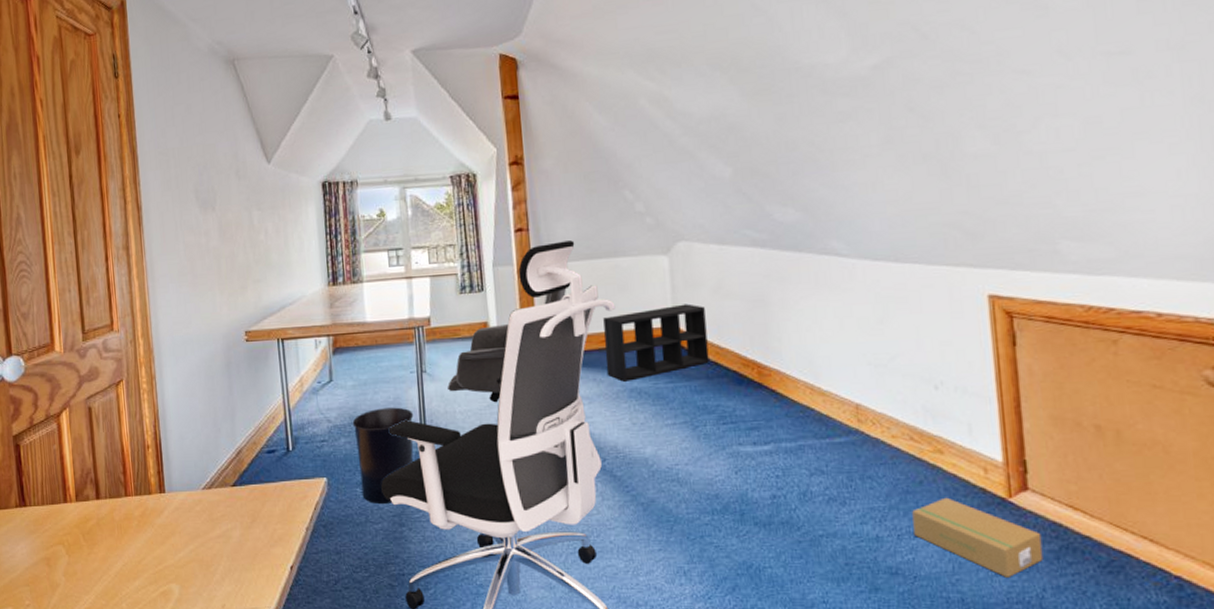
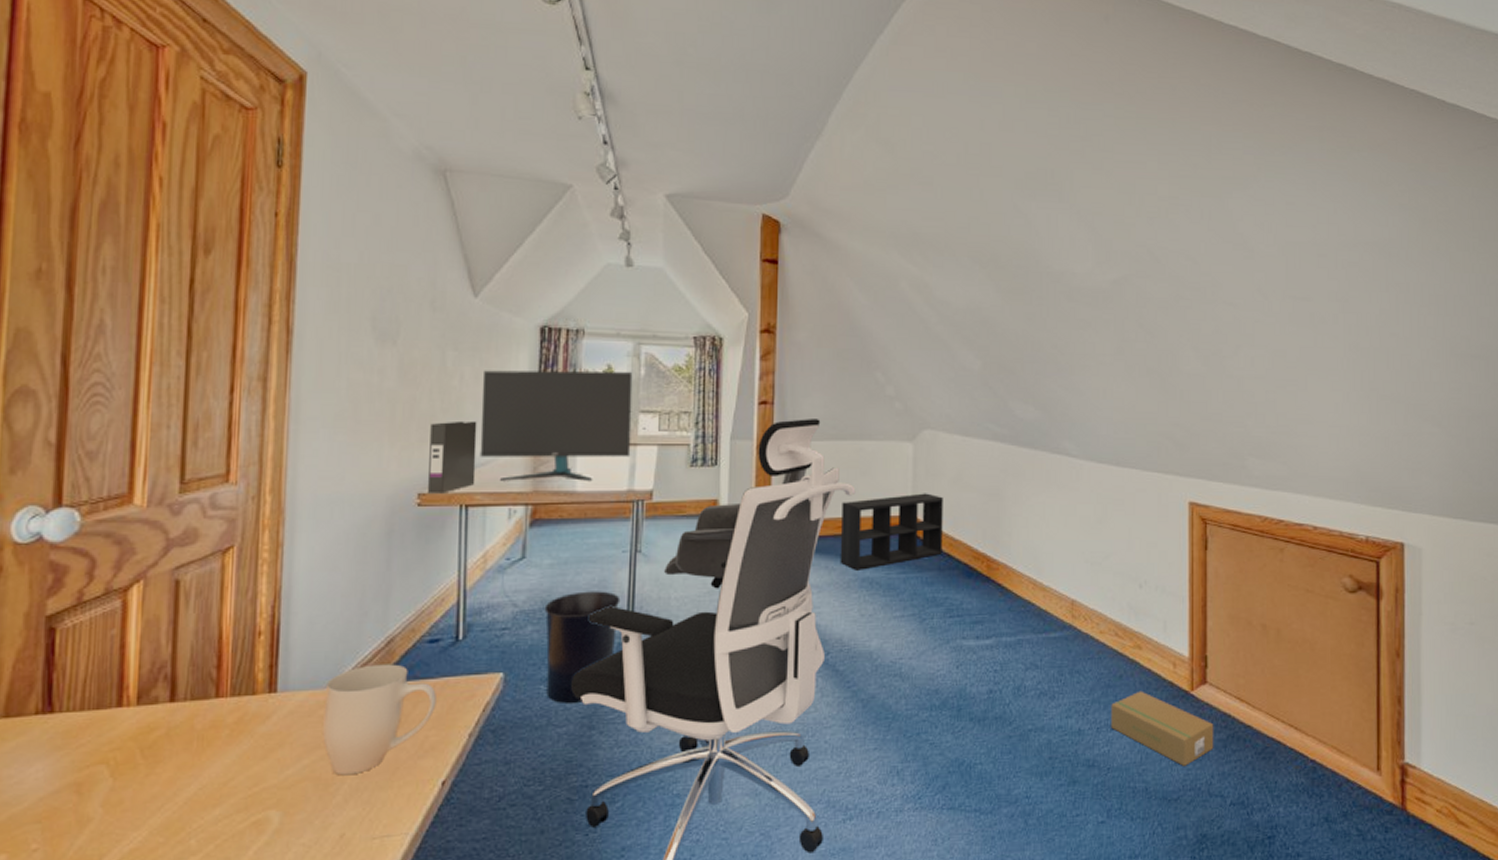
mug: none [198,470,279,559] -> present [321,664,436,776]
binder: none [248,267,287,331] -> present [427,420,477,494]
computer monitor: none [282,214,408,317] -> present [480,370,633,481]

